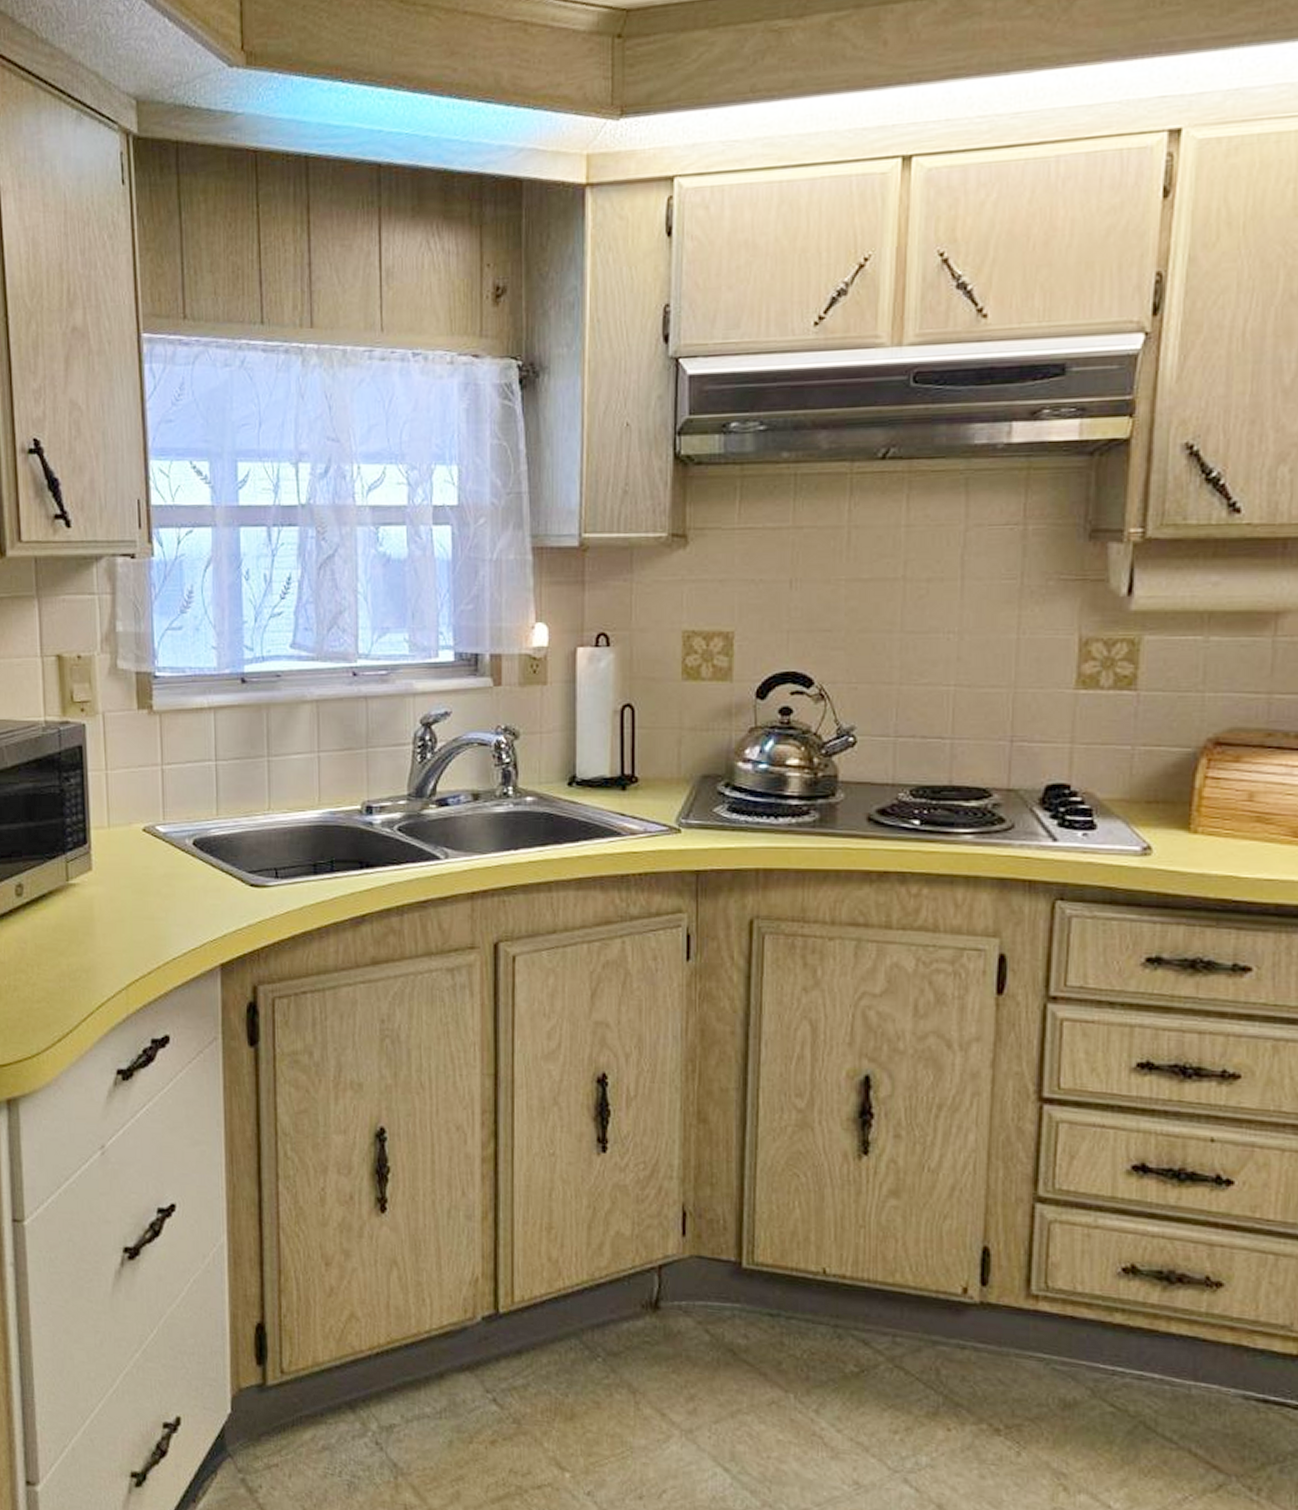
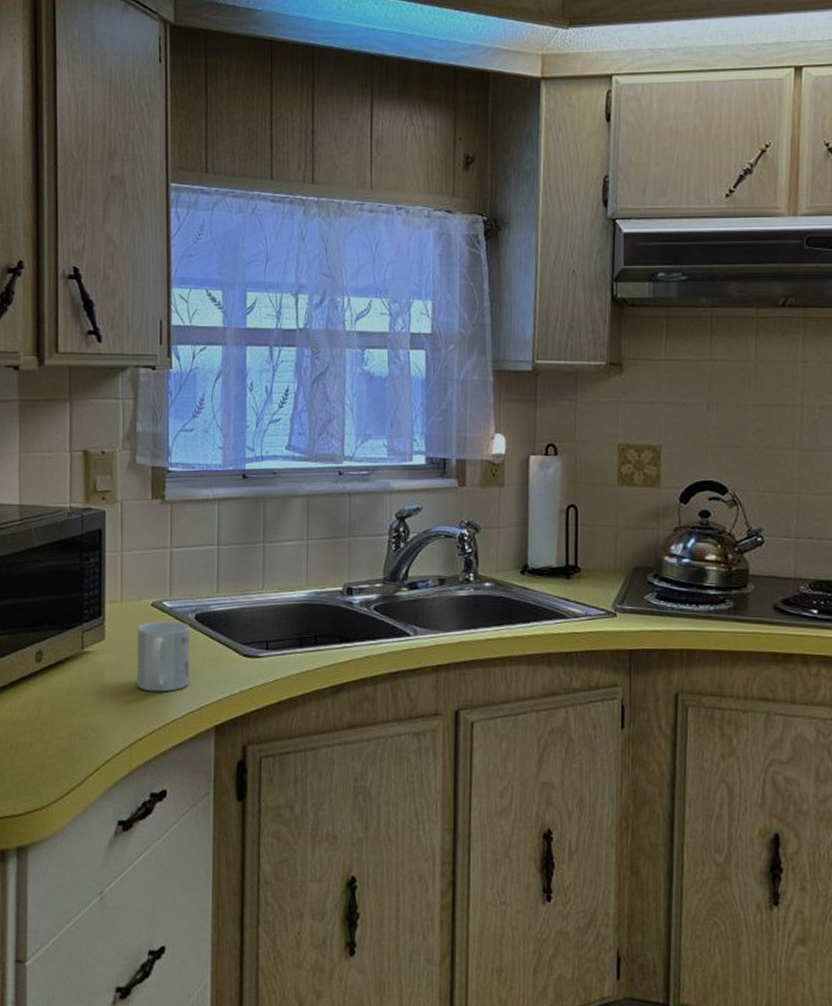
mug: none [127,847,190,928] -> present [136,620,191,692]

